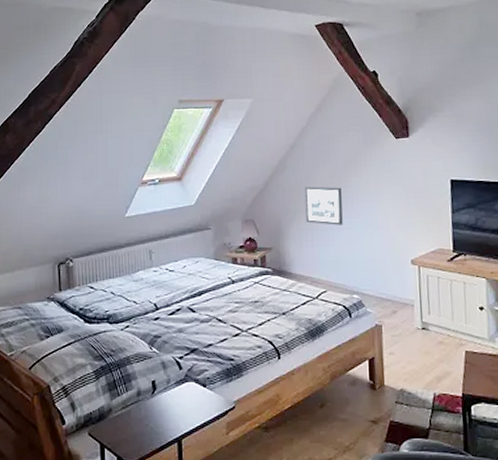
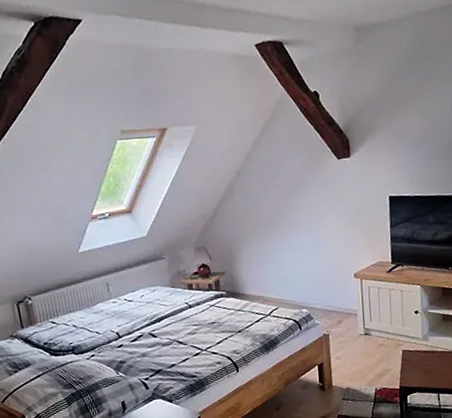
picture frame: present [304,186,343,225] -> none [252,210,291,247]

